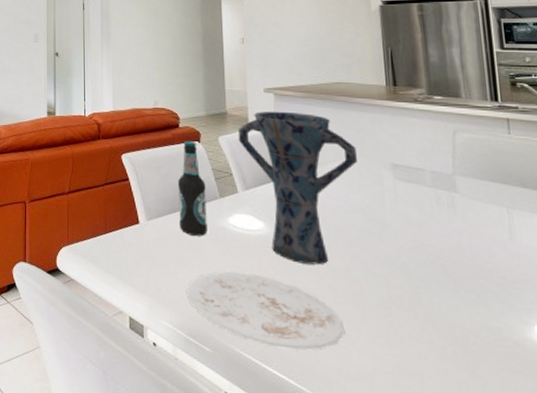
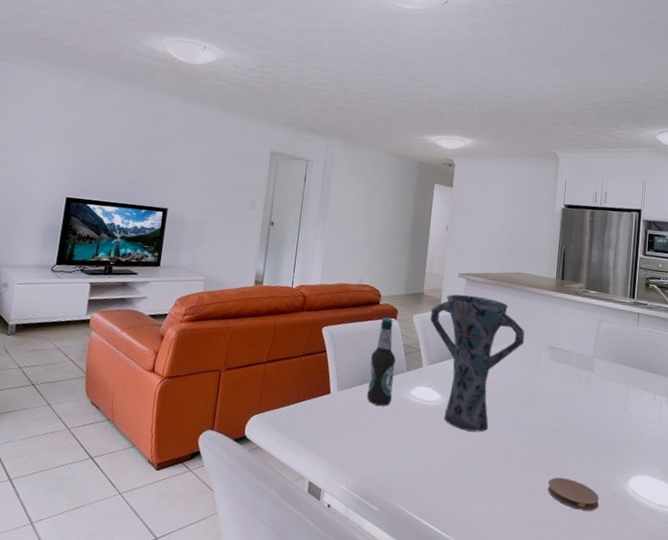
plate: present [187,271,344,351] -> none [365,438,492,506]
coaster: none [419,320,495,364] -> present [548,477,599,511]

